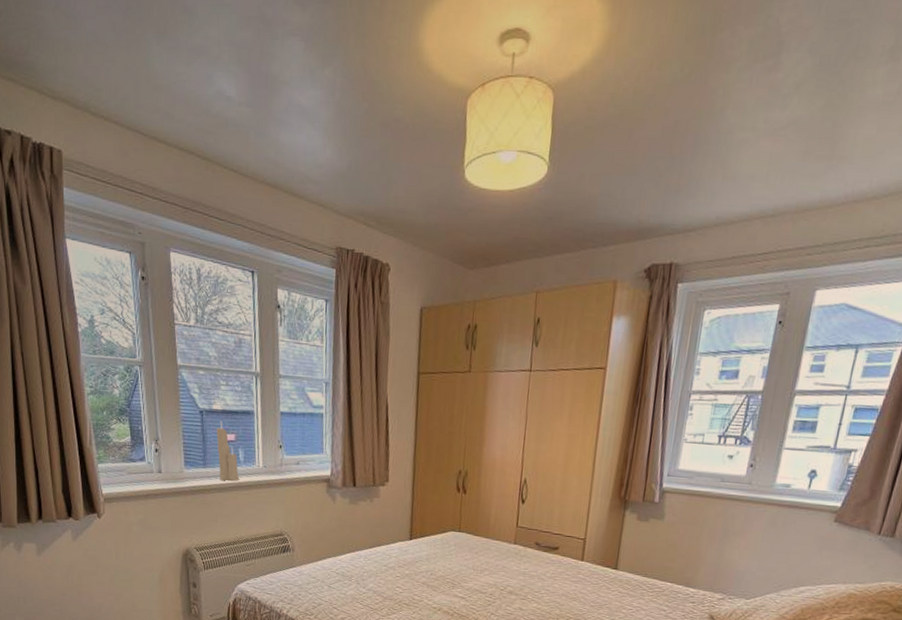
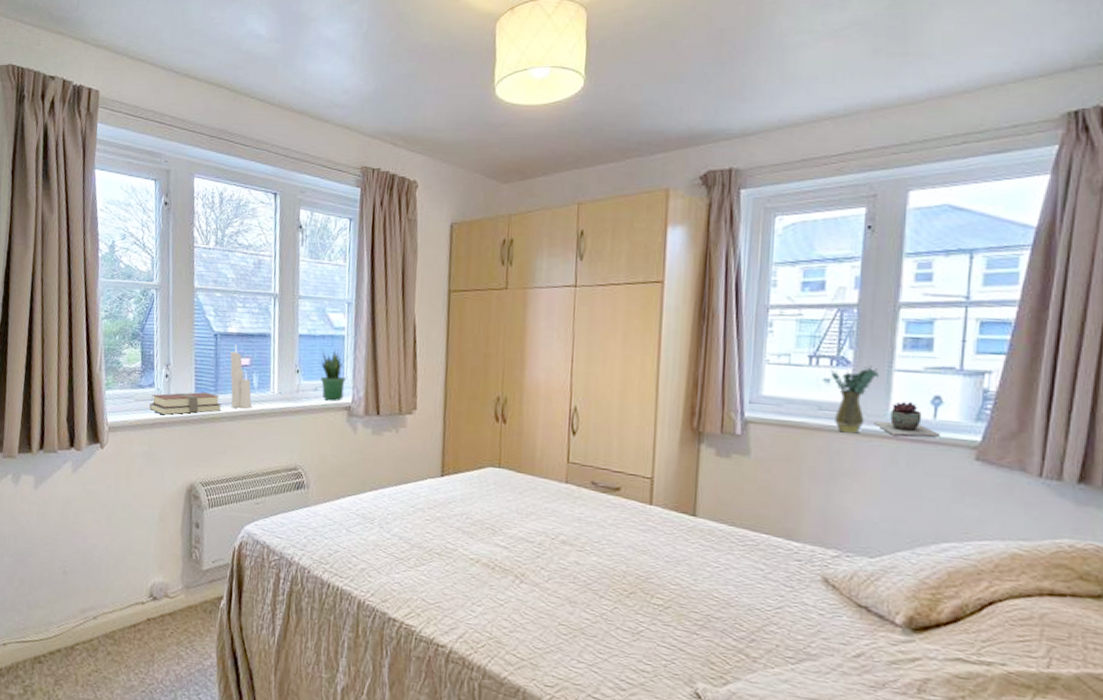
books: none [142,465,211,488] -> present [149,391,222,416]
planter: none [300,427,326,475] -> present [319,350,347,402]
vase: none [732,444,772,501] -> present [830,365,880,434]
succulent plant: none [761,475,812,504] -> present [872,401,941,438]

